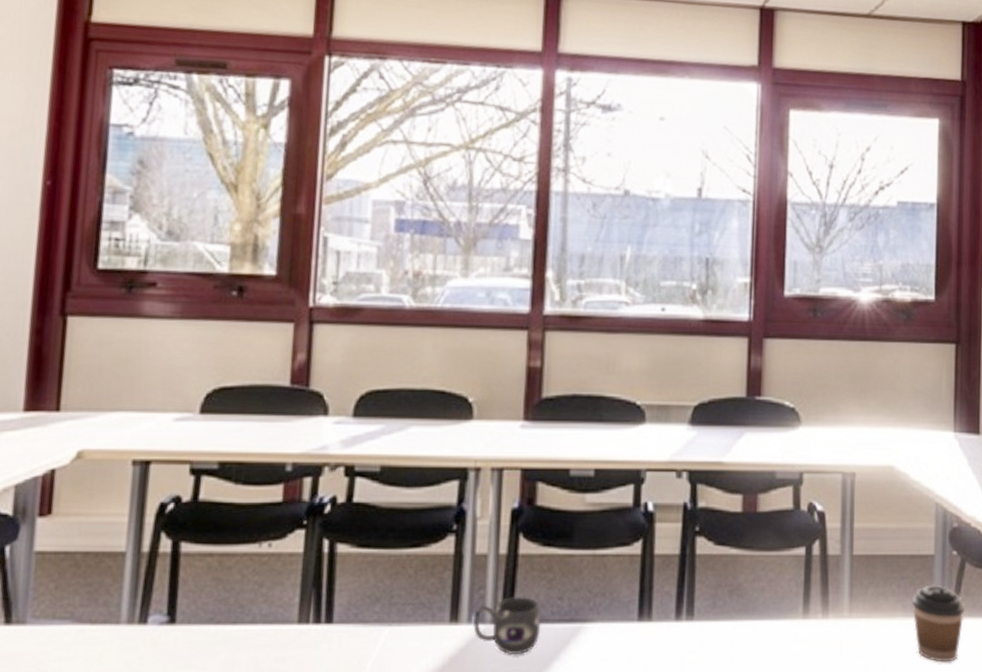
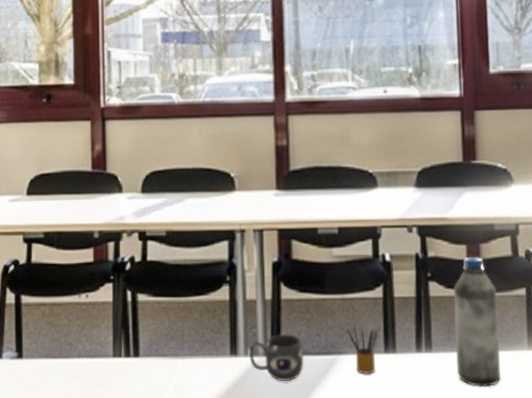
pencil box: none [595,586,637,648] -> present [346,324,381,375]
water bottle: none [720,508,773,663] -> present [454,256,500,388]

